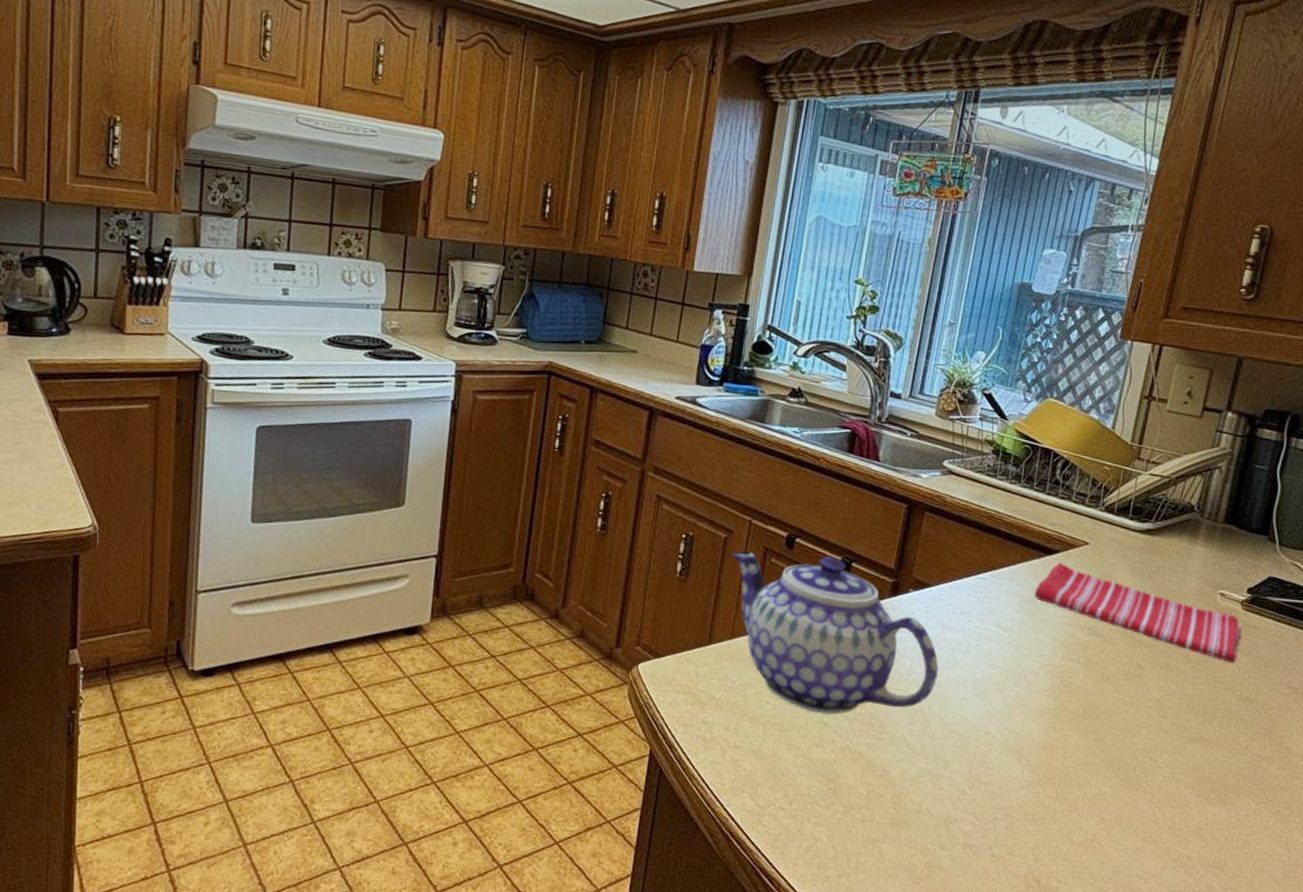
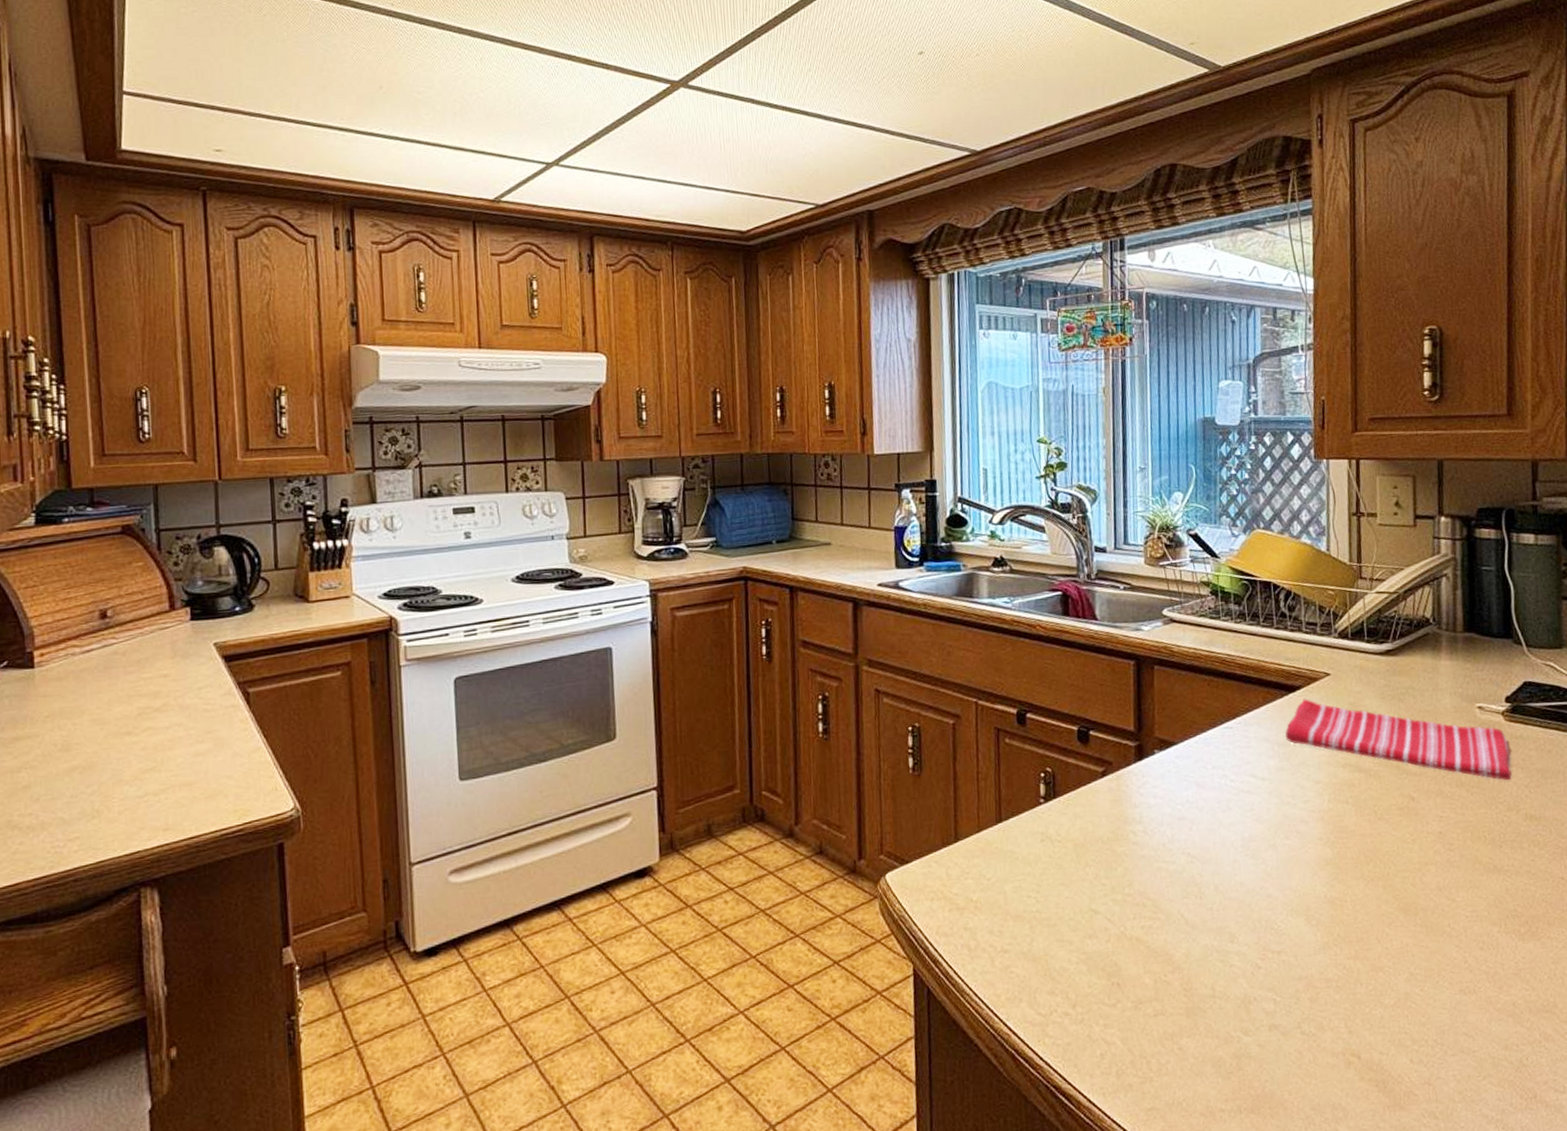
teapot: present [733,551,939,715] -> none [964,727,1203,902]

